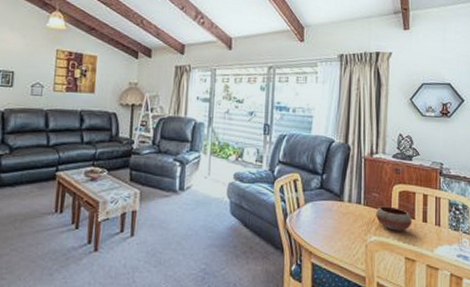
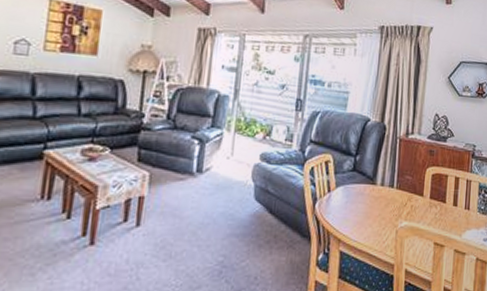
bowl: present [376,206,412,231] -> none [408,189,443,216]

